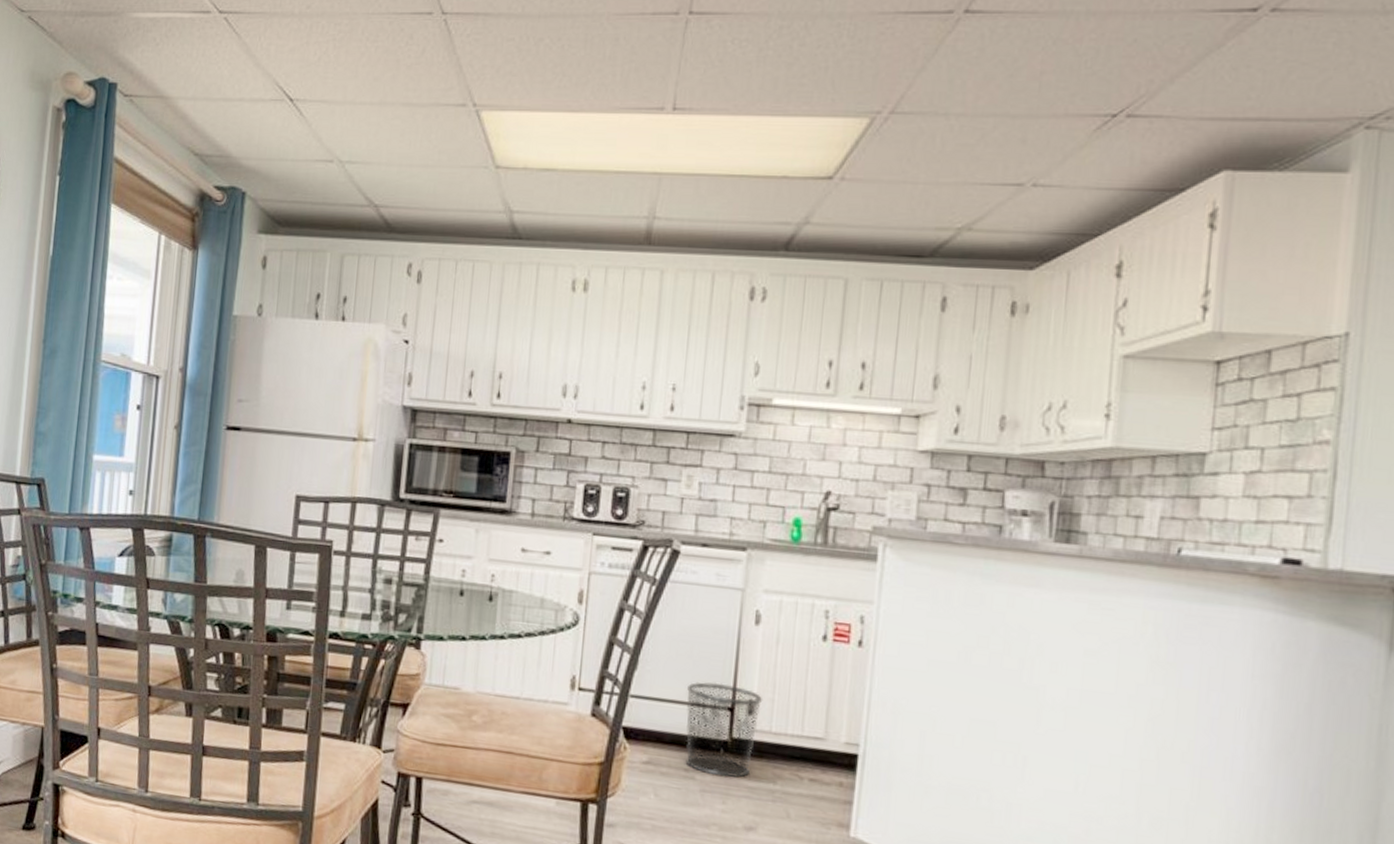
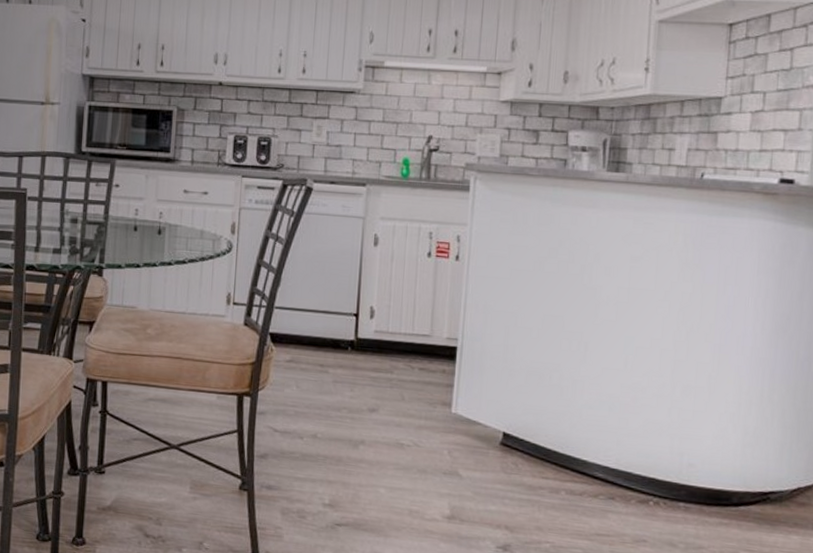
trash can: present [684,681,763,778] -> none [319,293,382,370]

